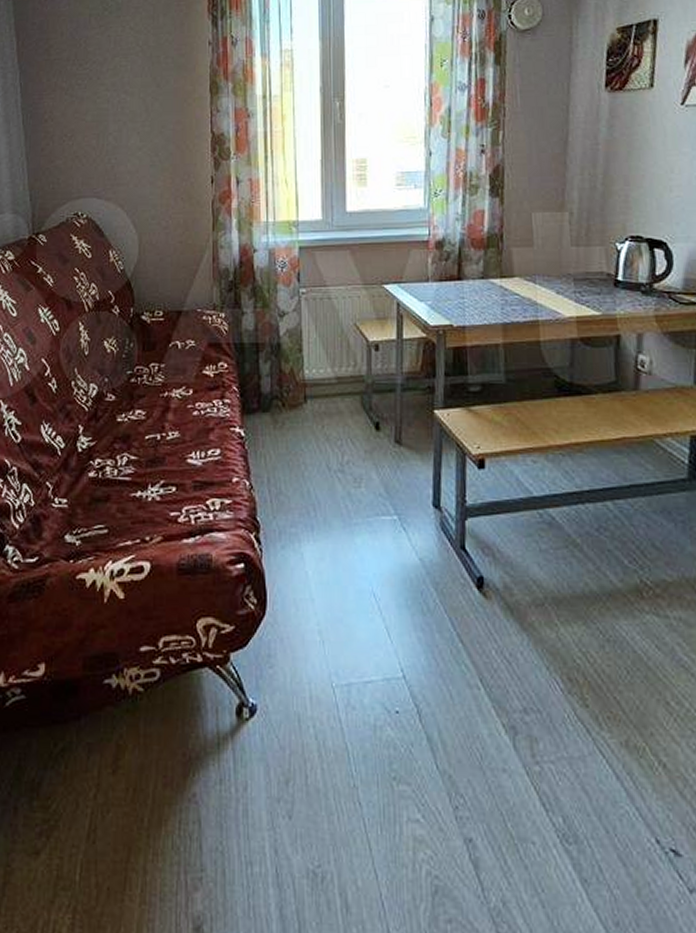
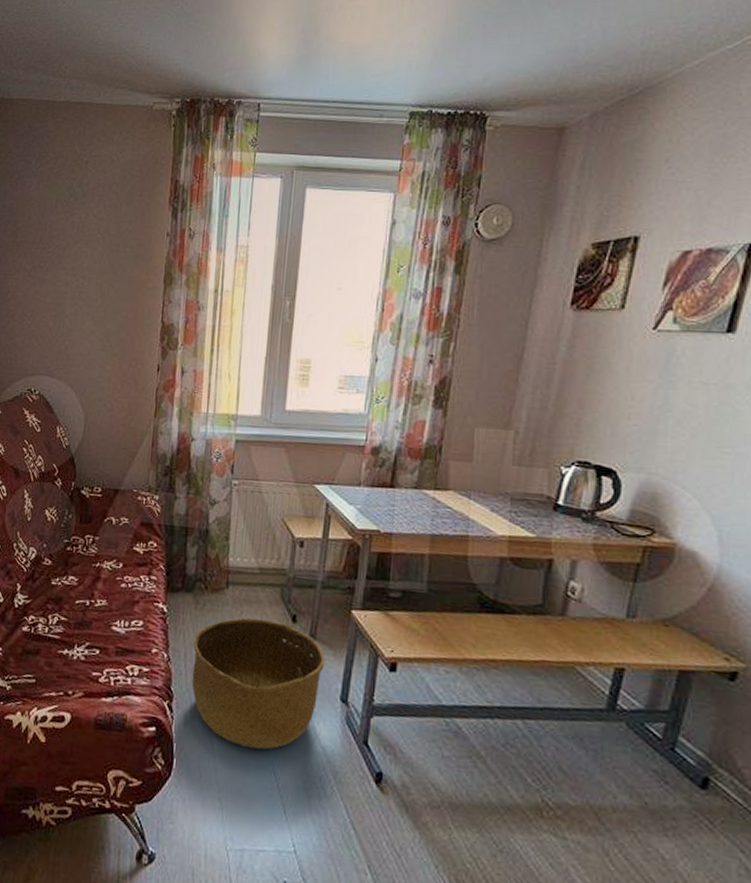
basket: none [276,431,413,572] -> present [191,618,325,750]

